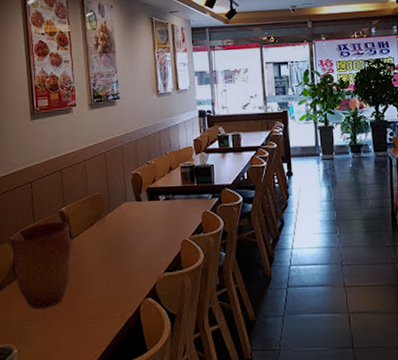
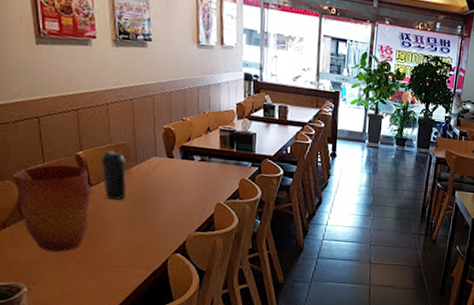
water bottle: none [80,202,101,249] -> present [100,150,126,200]

